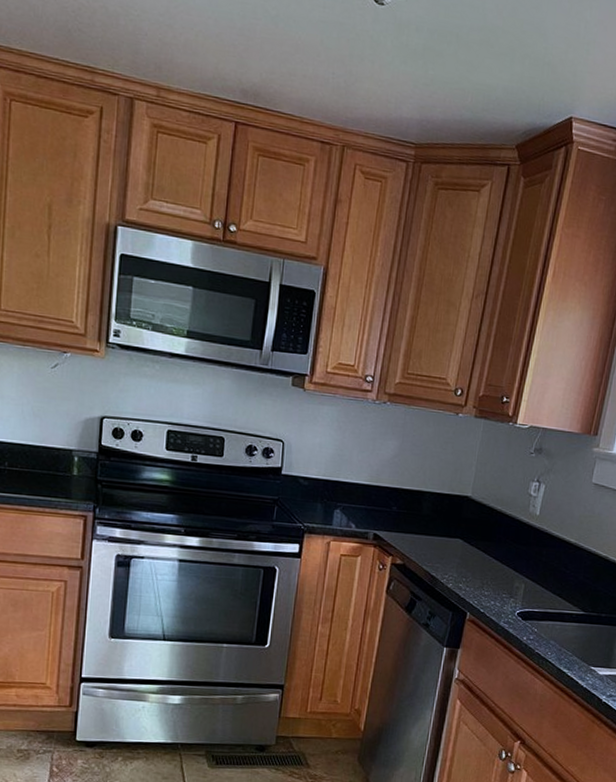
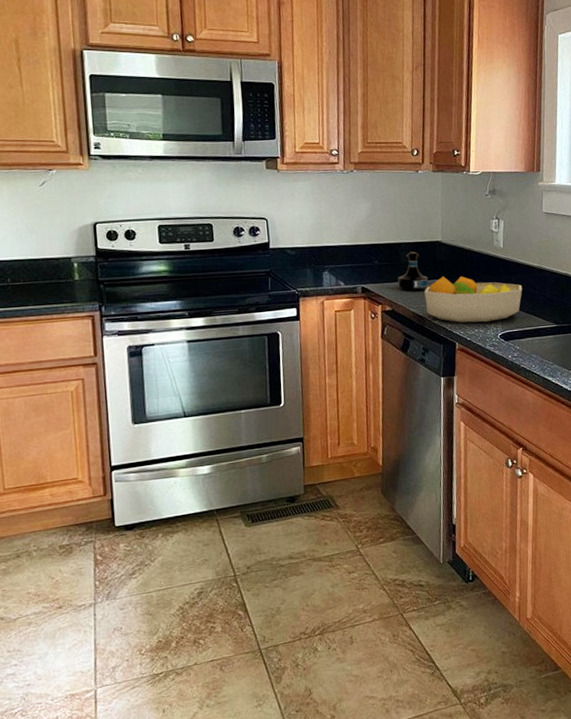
tequila bottle: none [414,503,448,548] -> present [398,251,428,291]
fruit bowl: none [441,536,553,596] -> present [424,276,523,323]

